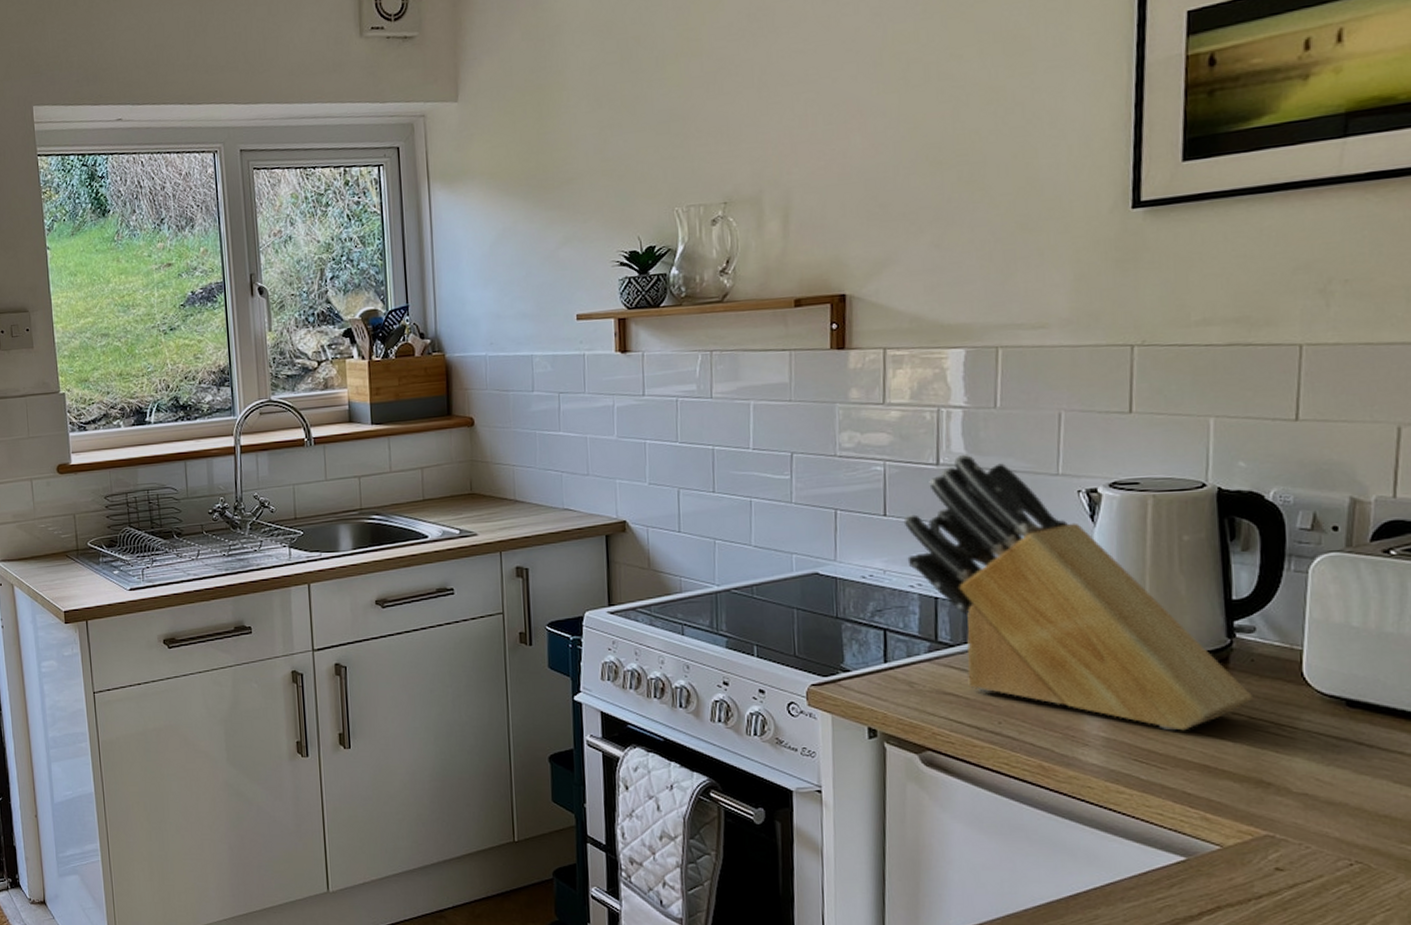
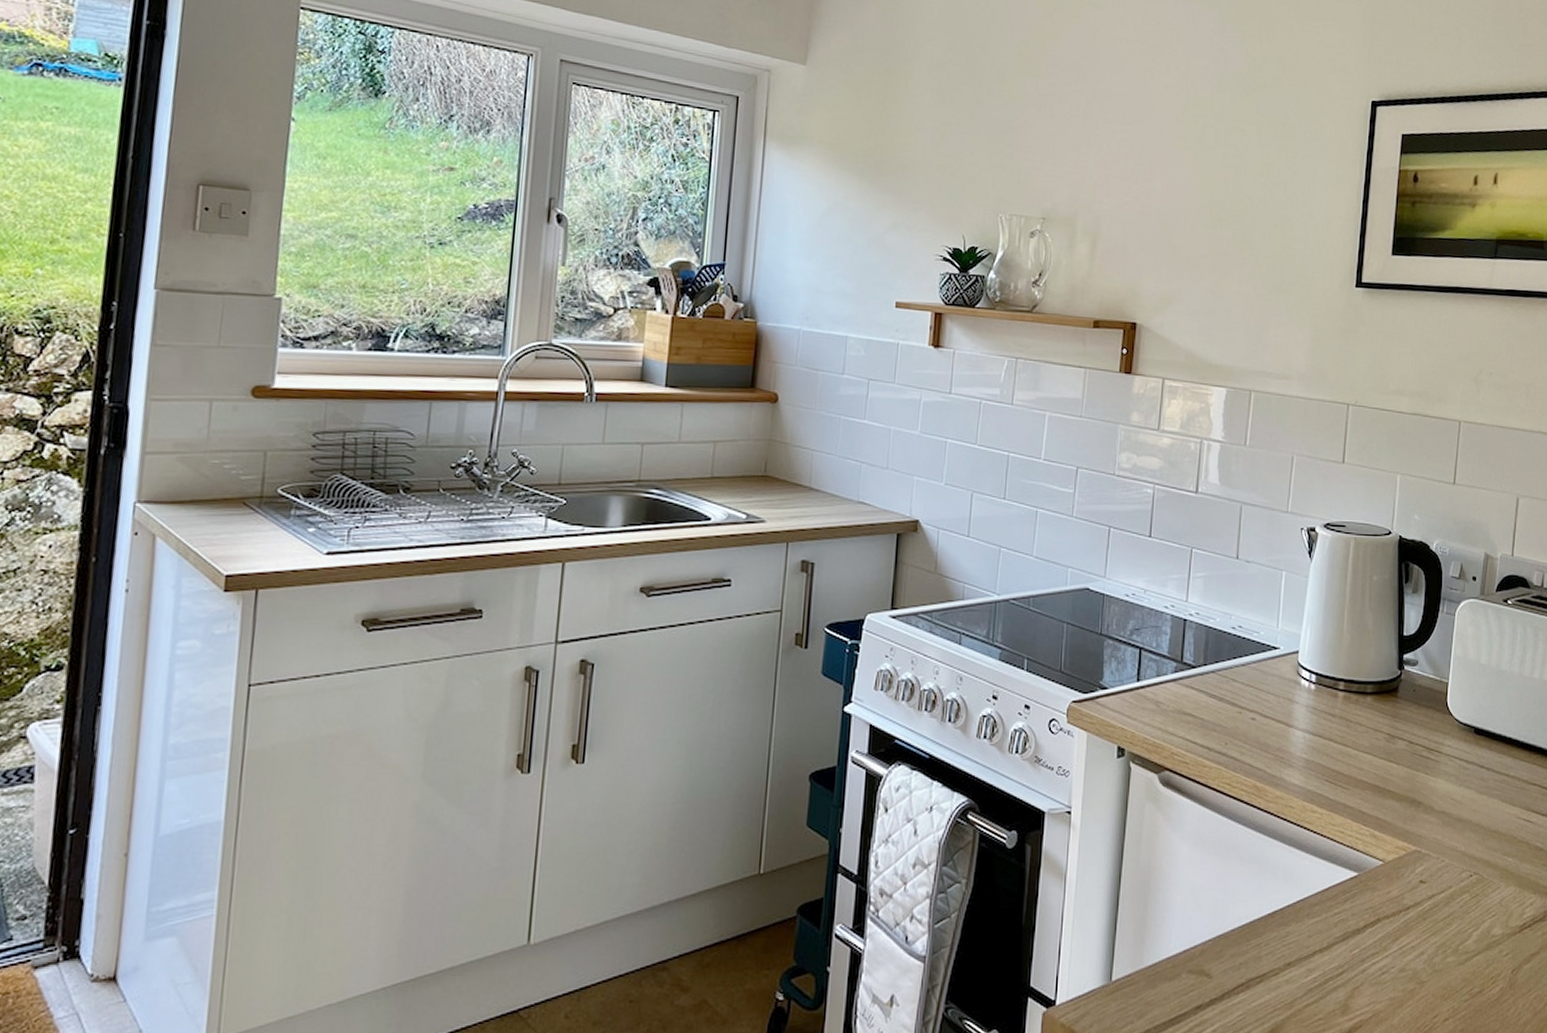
knife block: present [903,454,1253,731] -> none [1165,485,1413,754]

